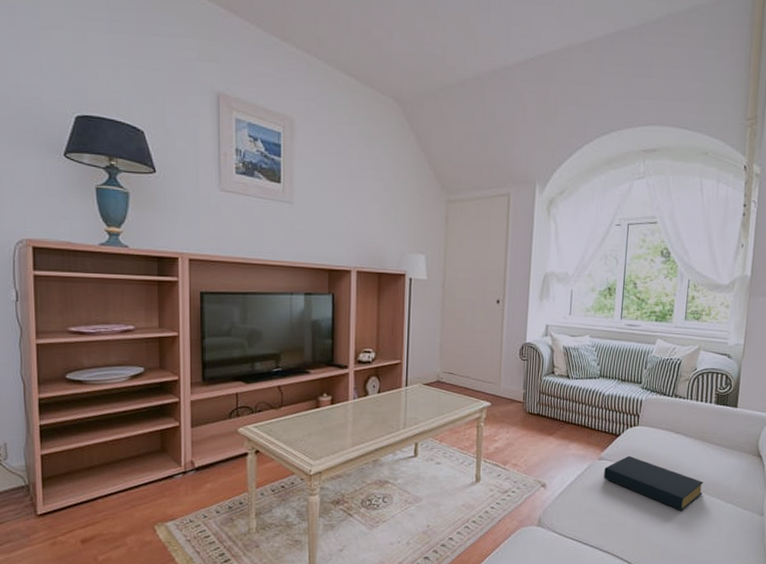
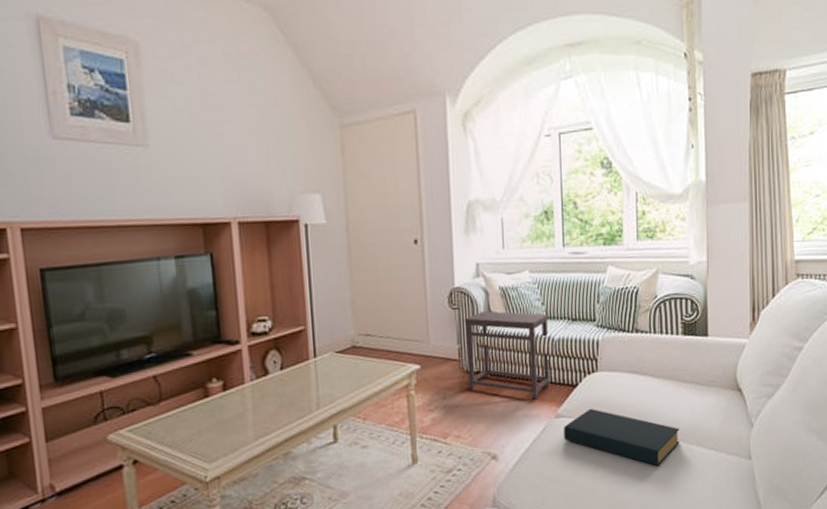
side table: none [529,365,602,441] -> present [464,311,550,398]

